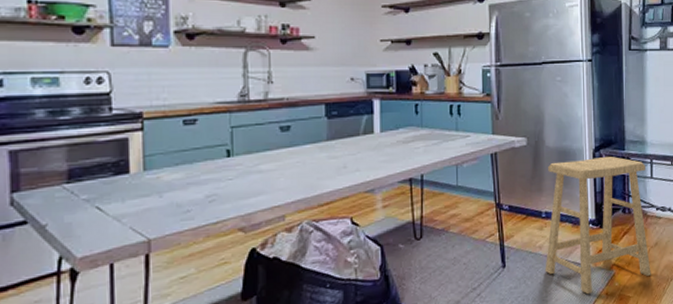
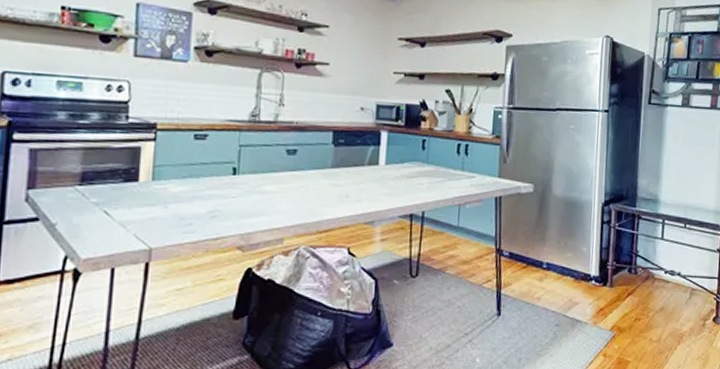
stool: present [545,156,651,295] -> none [541,211,657,354]

